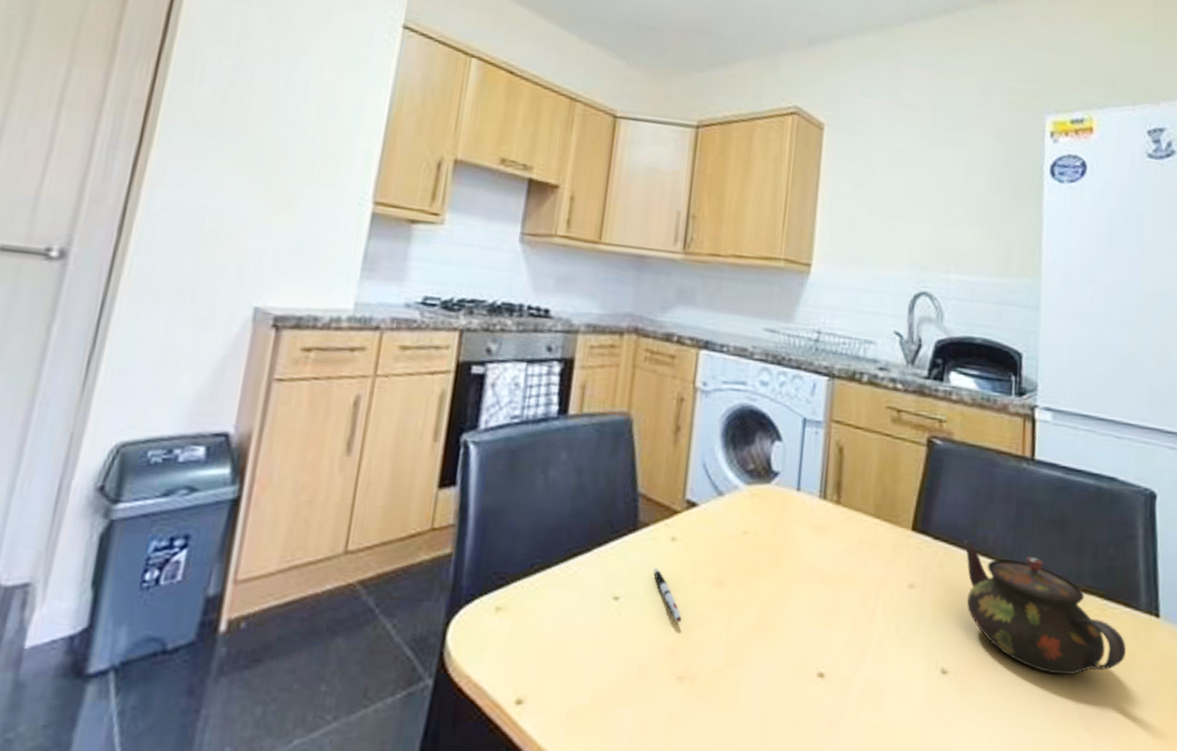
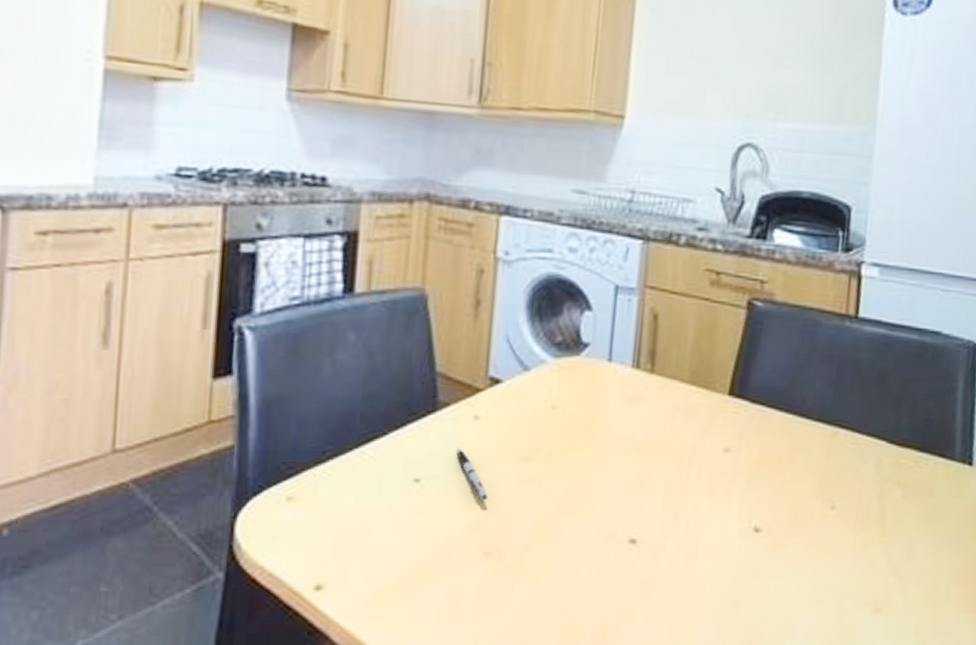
teapot: present [964,539,1126,676] -> none [781,401,938,526]

